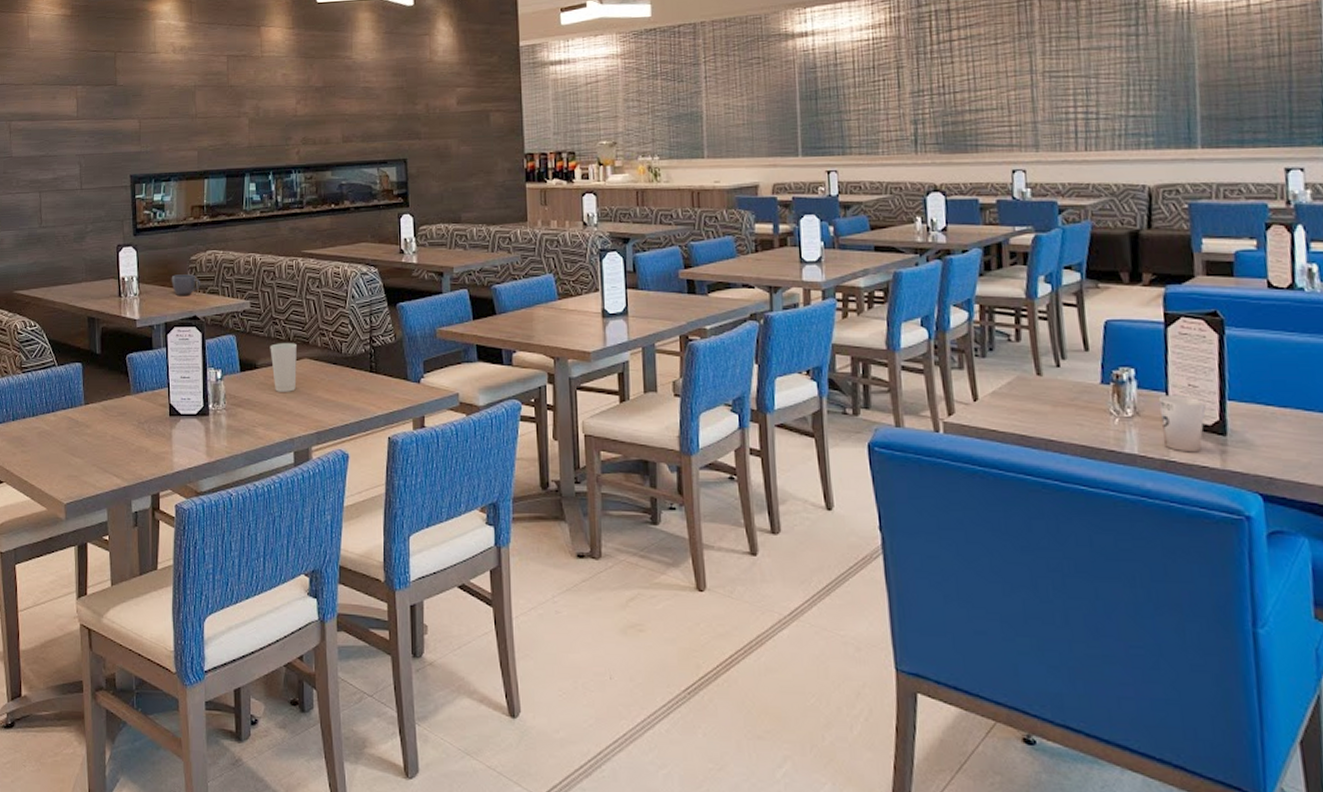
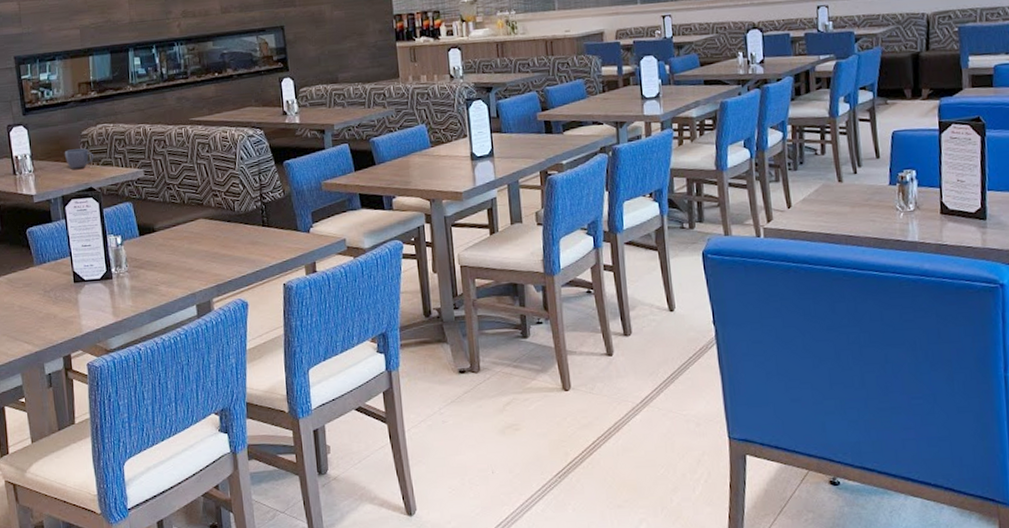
cup: present [270,343,297,392] -> none [166,205,194,252]
cup: present [1158,394,1206,453] -> none [934,189,971,237]

